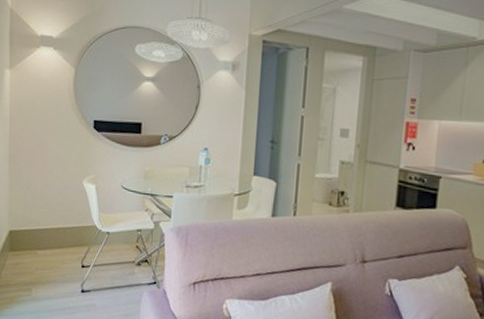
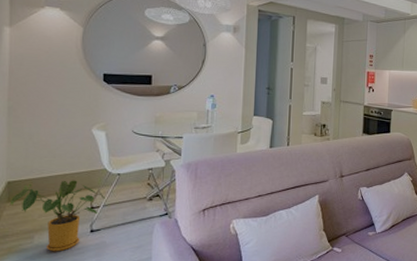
house plant: none [11,234,95,308] -> present [9,180,106,252]

